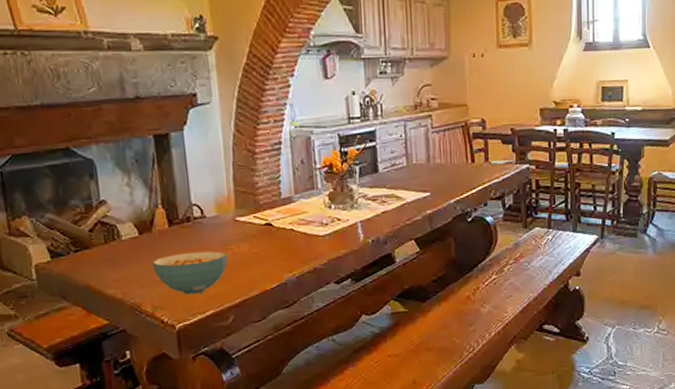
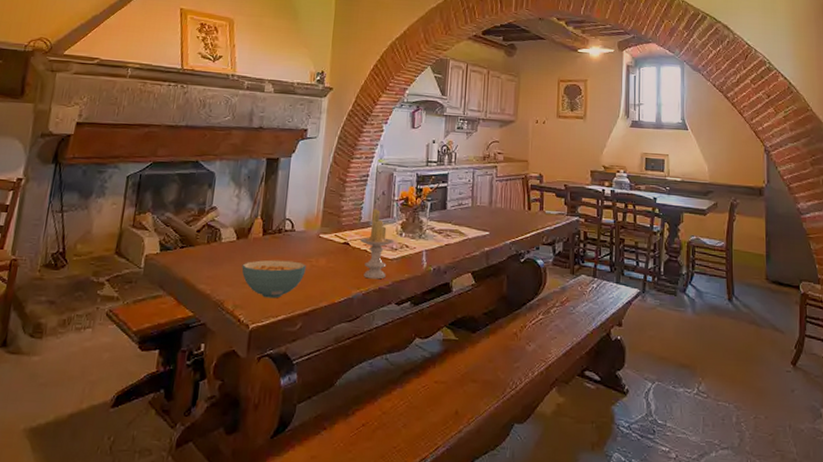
candle: none [282,181,324,260] -> present [359,209,395,280]

